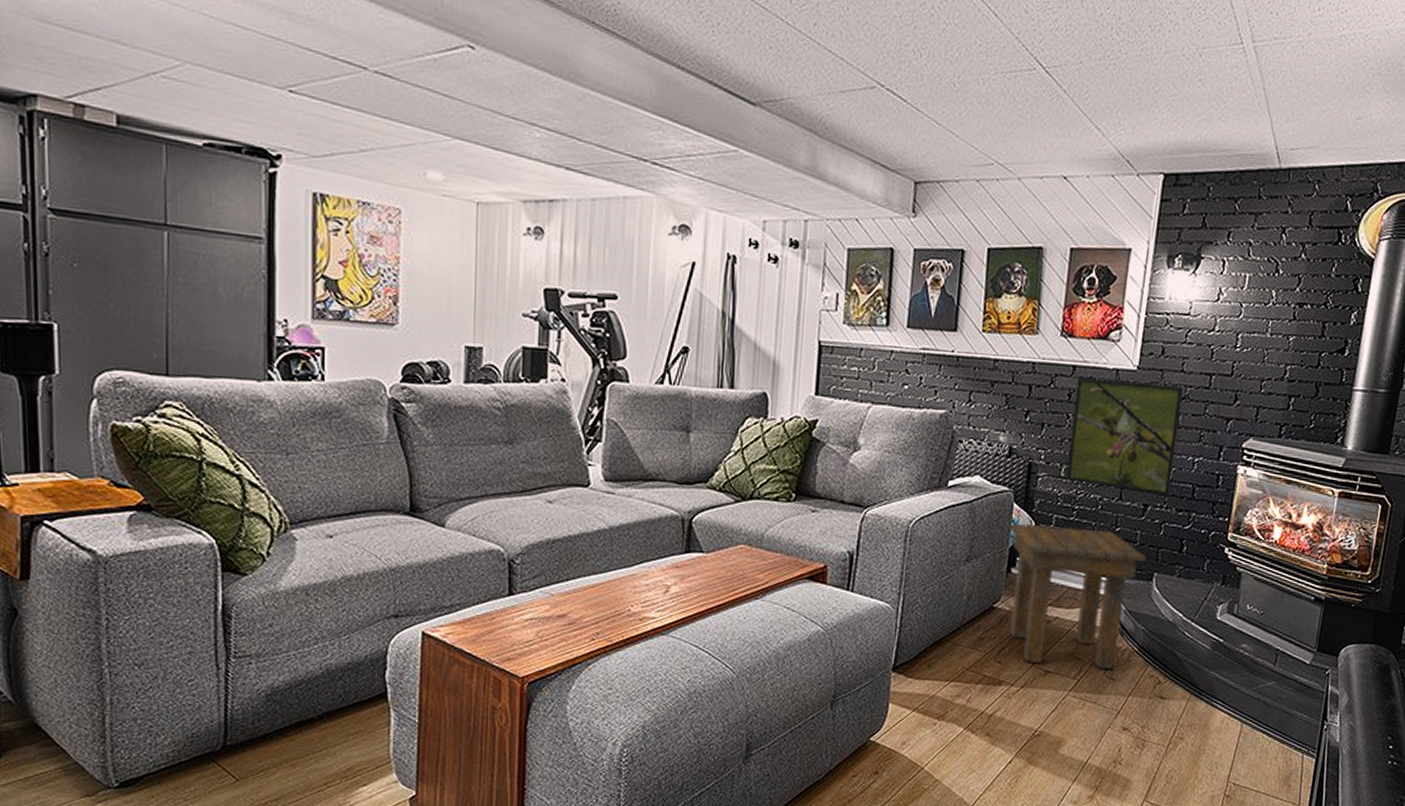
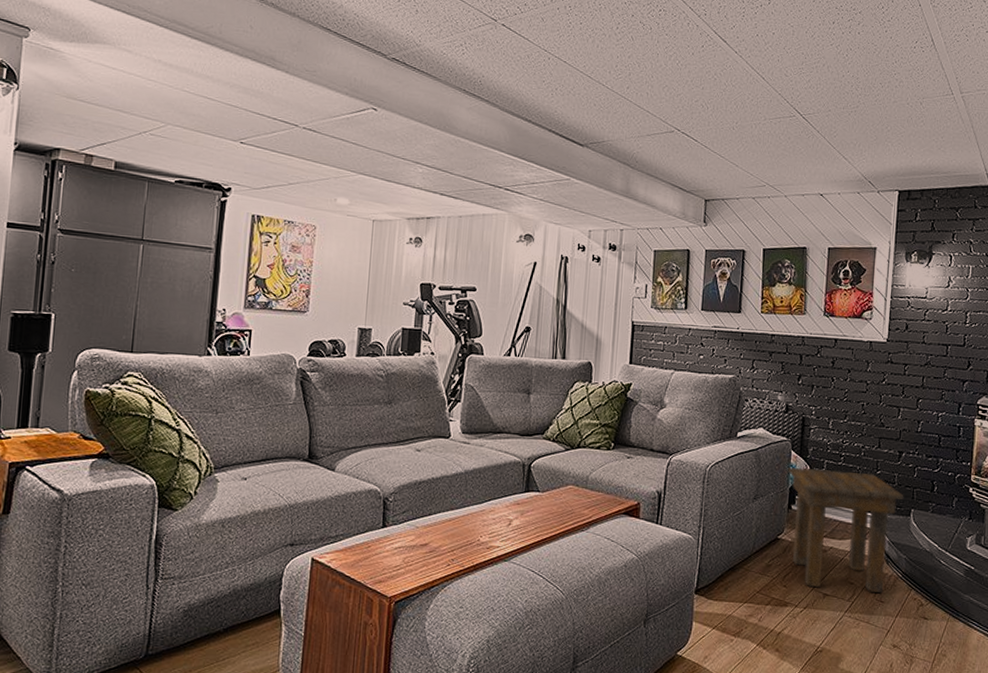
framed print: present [1066,377,1183,496] -> none [833,348,925,445]

